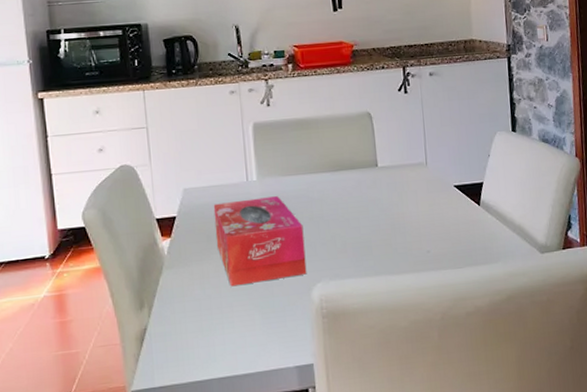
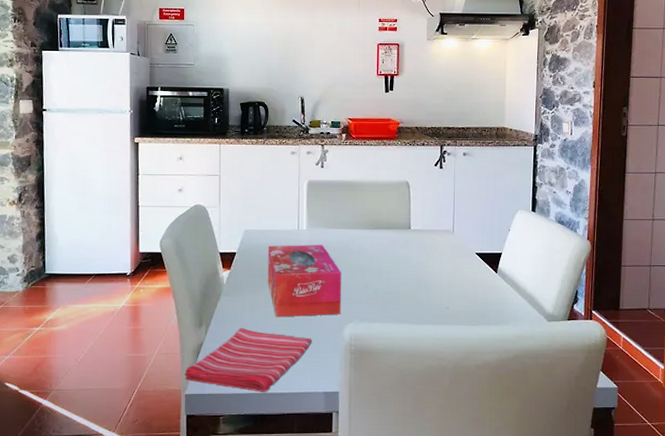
dish towel: none [128,304,277,377] -> present [184,328,312,392]

